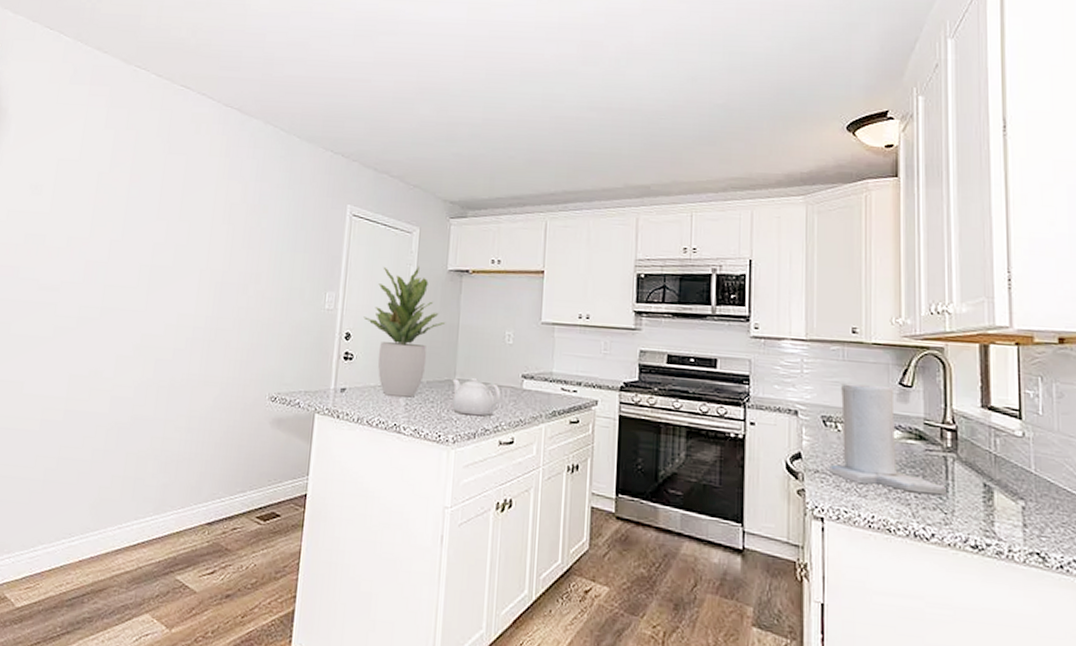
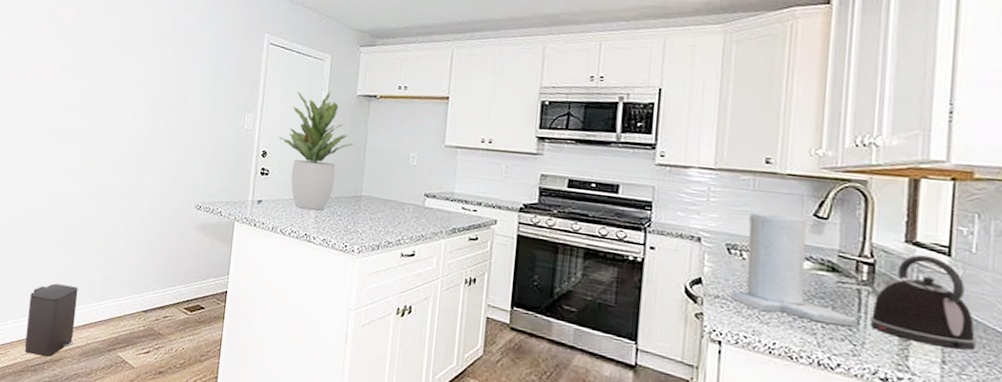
pedal bin: none [59,496,128,587] -> present [24,283,78,357]
teapot: present [452,377,502,417] -> none [358,194,405,230]
kettle: none [957,419,1051,512] -> present [869,254,977,351]

